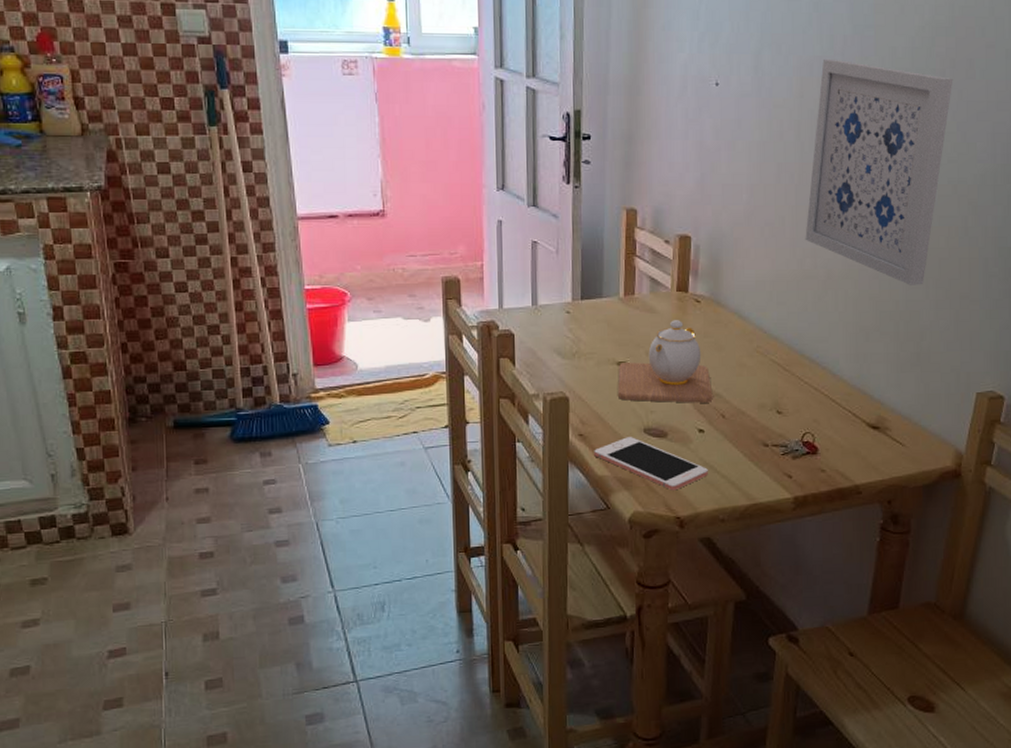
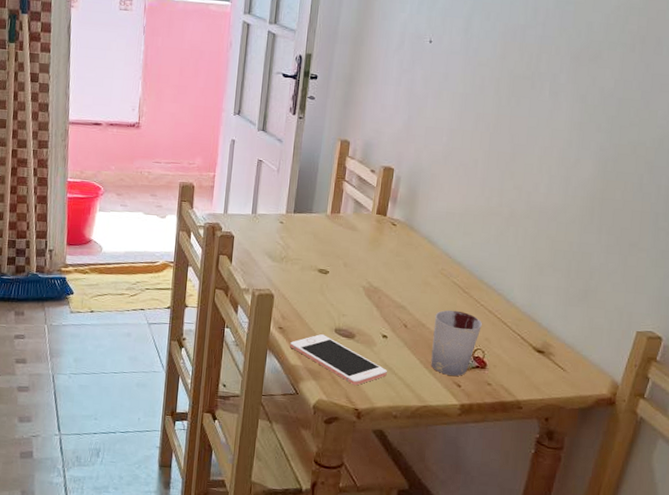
teapot: present [617,320,713,403] -> none [315,238,399,313]
cup: none [755,392,808,466] -> present [431,310,482,376]
wall art: present [805,58,953,285] -> none [494,27,642,231]

